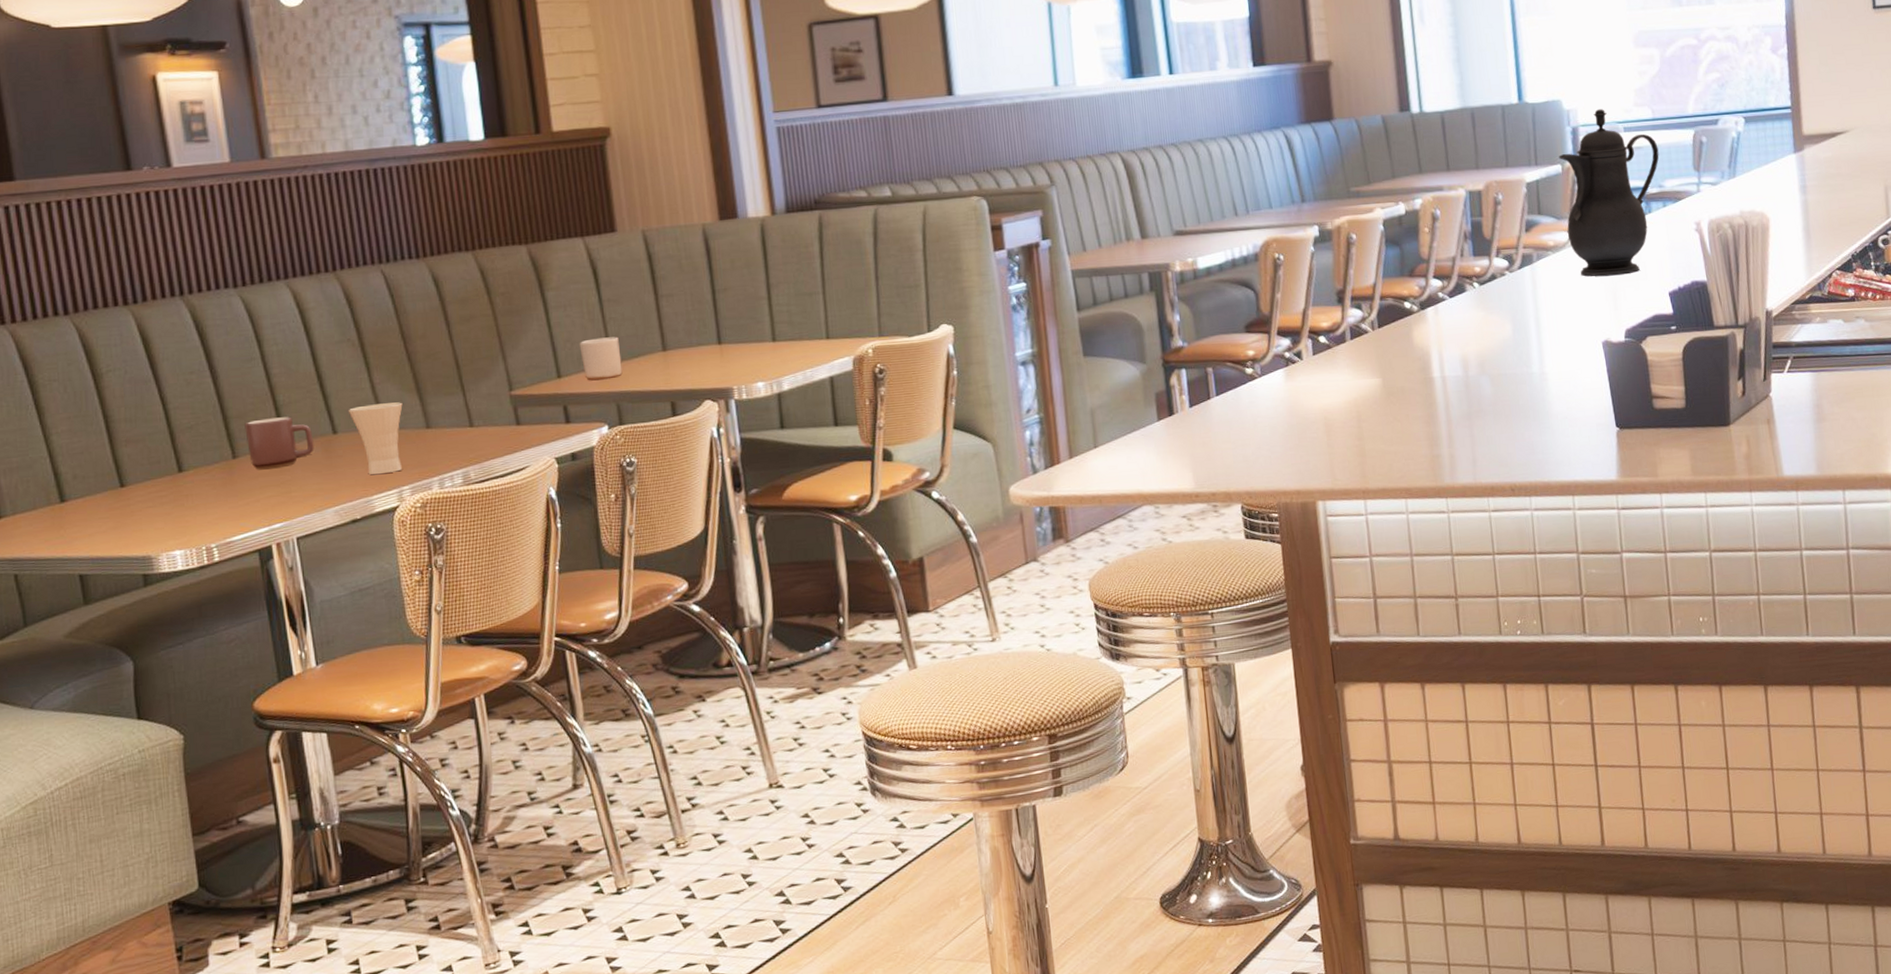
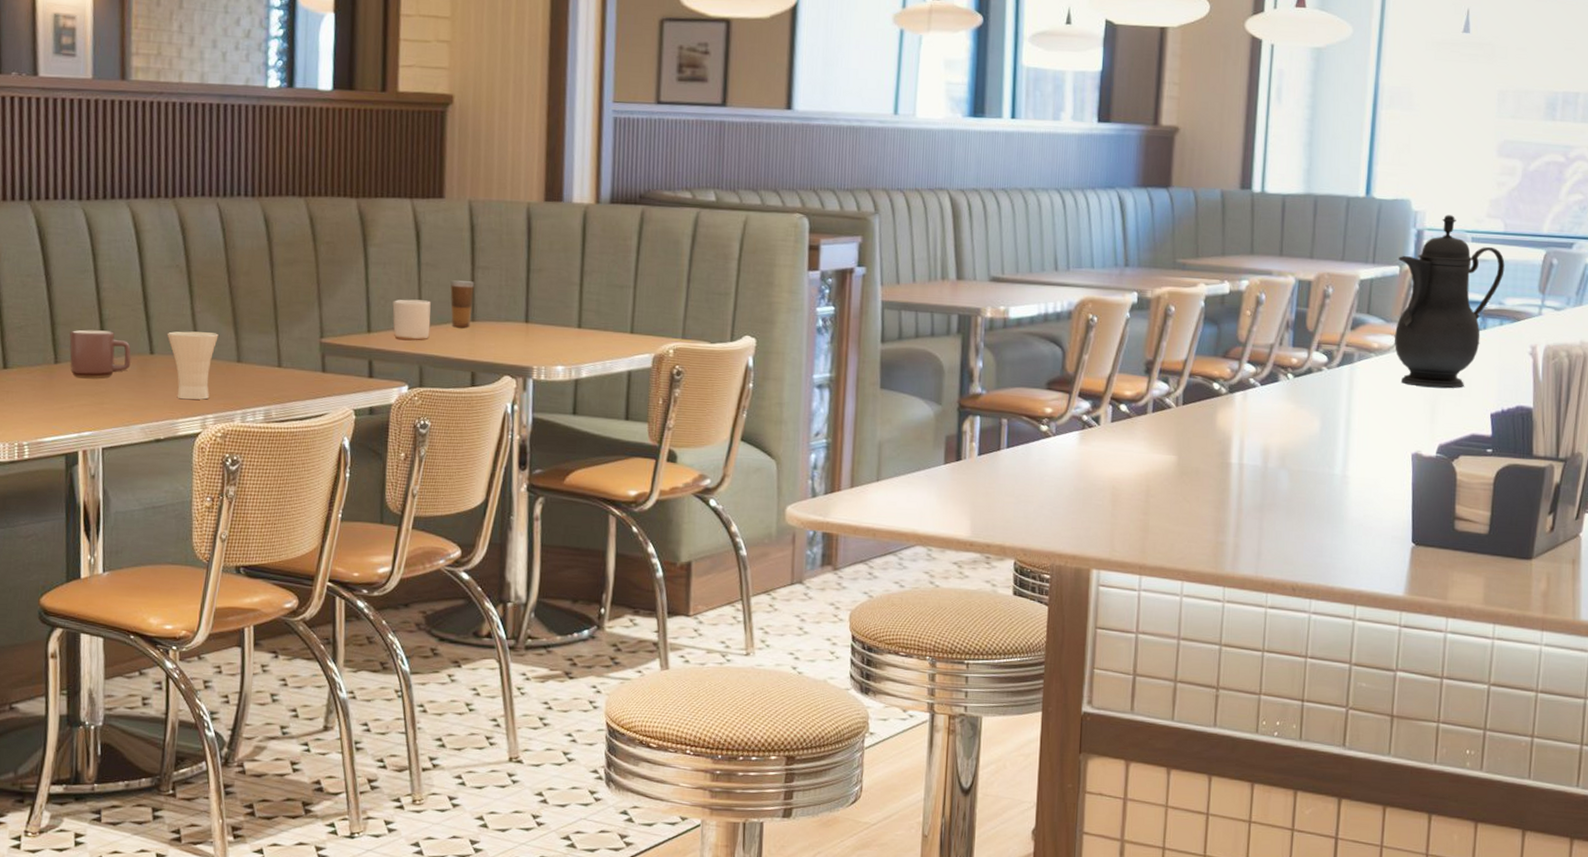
beverage cup: none [636,311,662,361] -> present [450,280,474,330]

